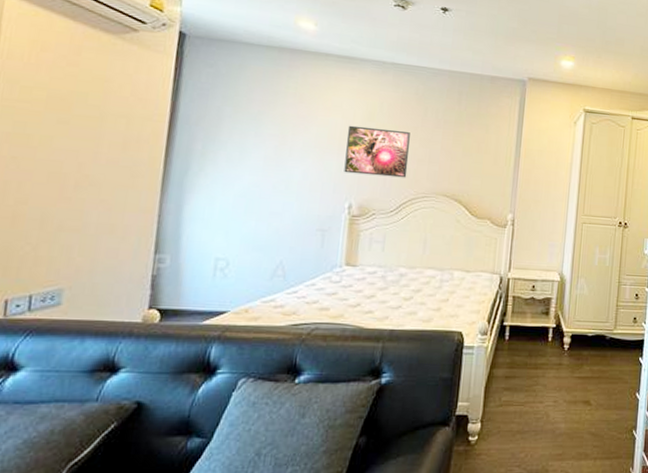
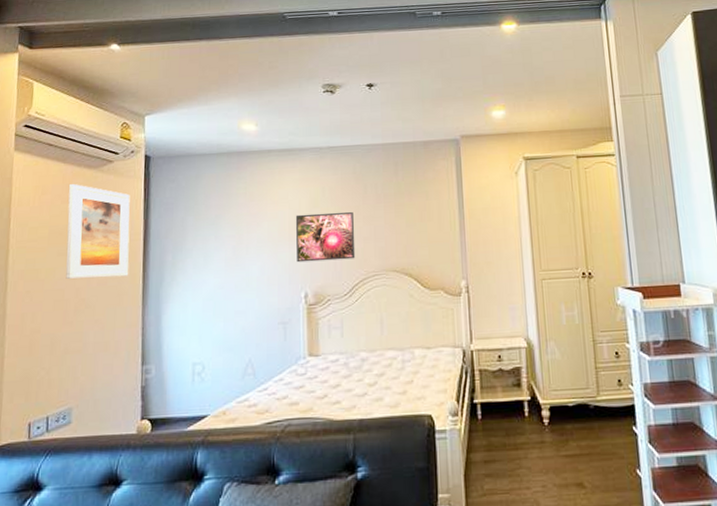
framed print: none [66,46,157,159] -> present [66,184,130,279]

